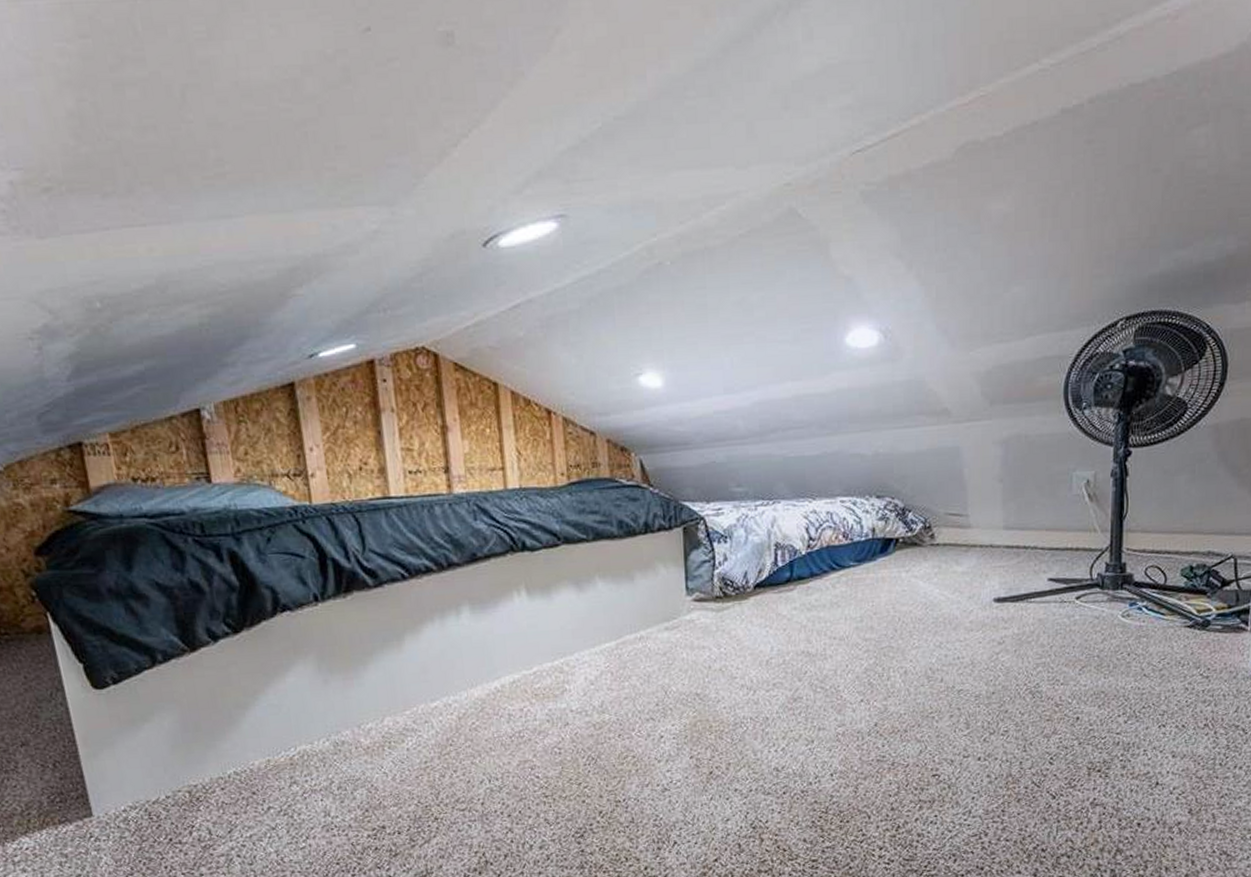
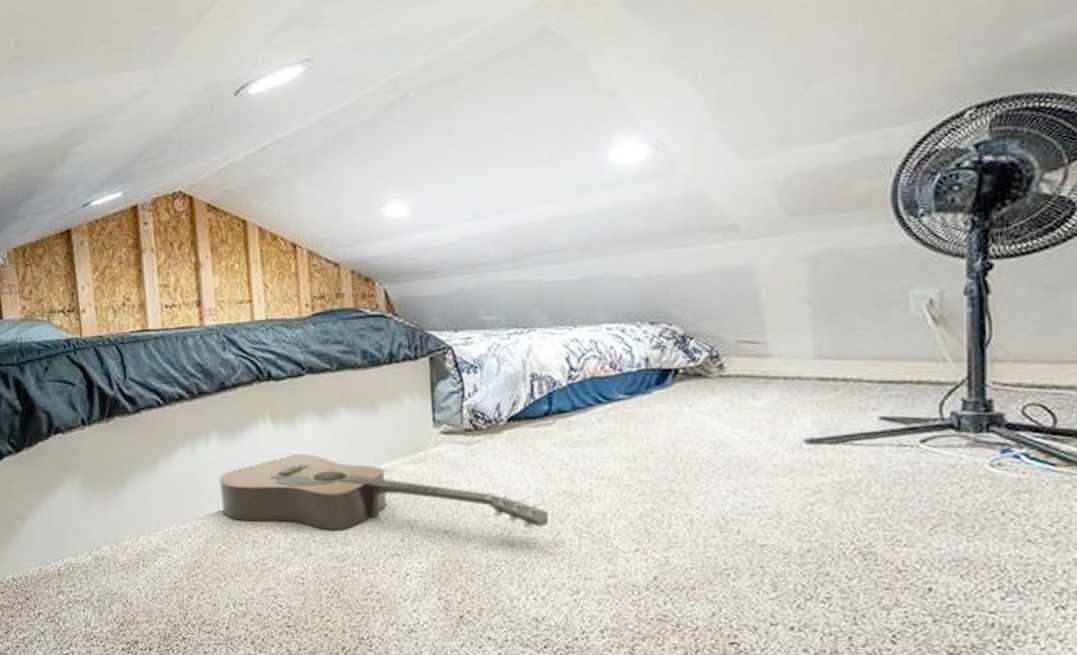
guitar: none [472,624,789,700] -> present [220,453,549,530]

